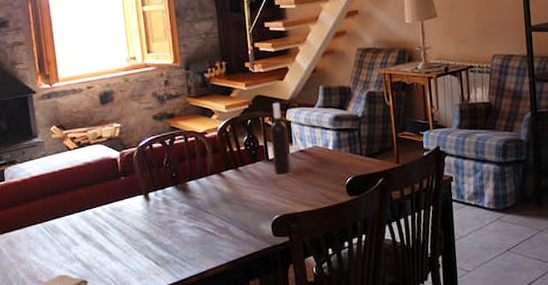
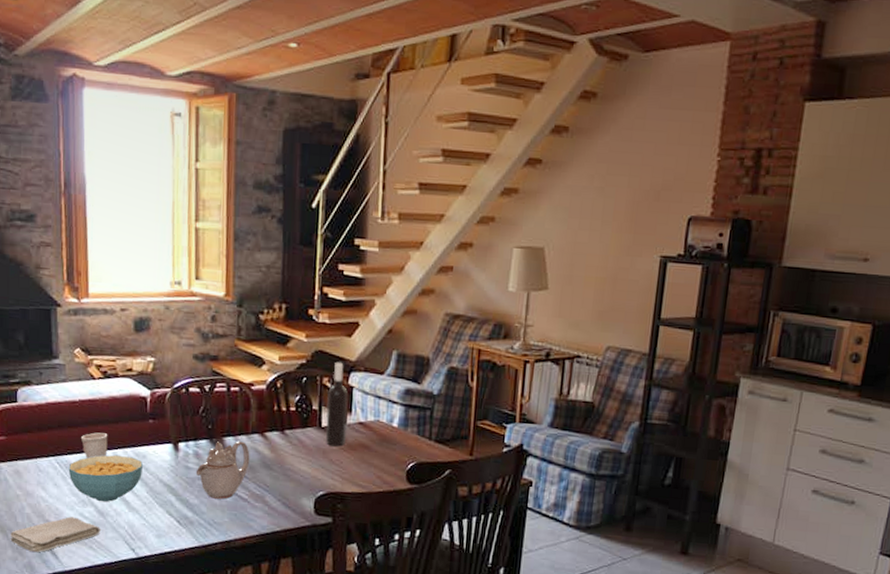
cereal bowl: none [54,212,120,256] -> present [68,455,143,502]
cup: none [63,195,88,220] -> present [80,432,108,459]
teapot: none [166,183,212,237] -> present [195,441,250,499]

